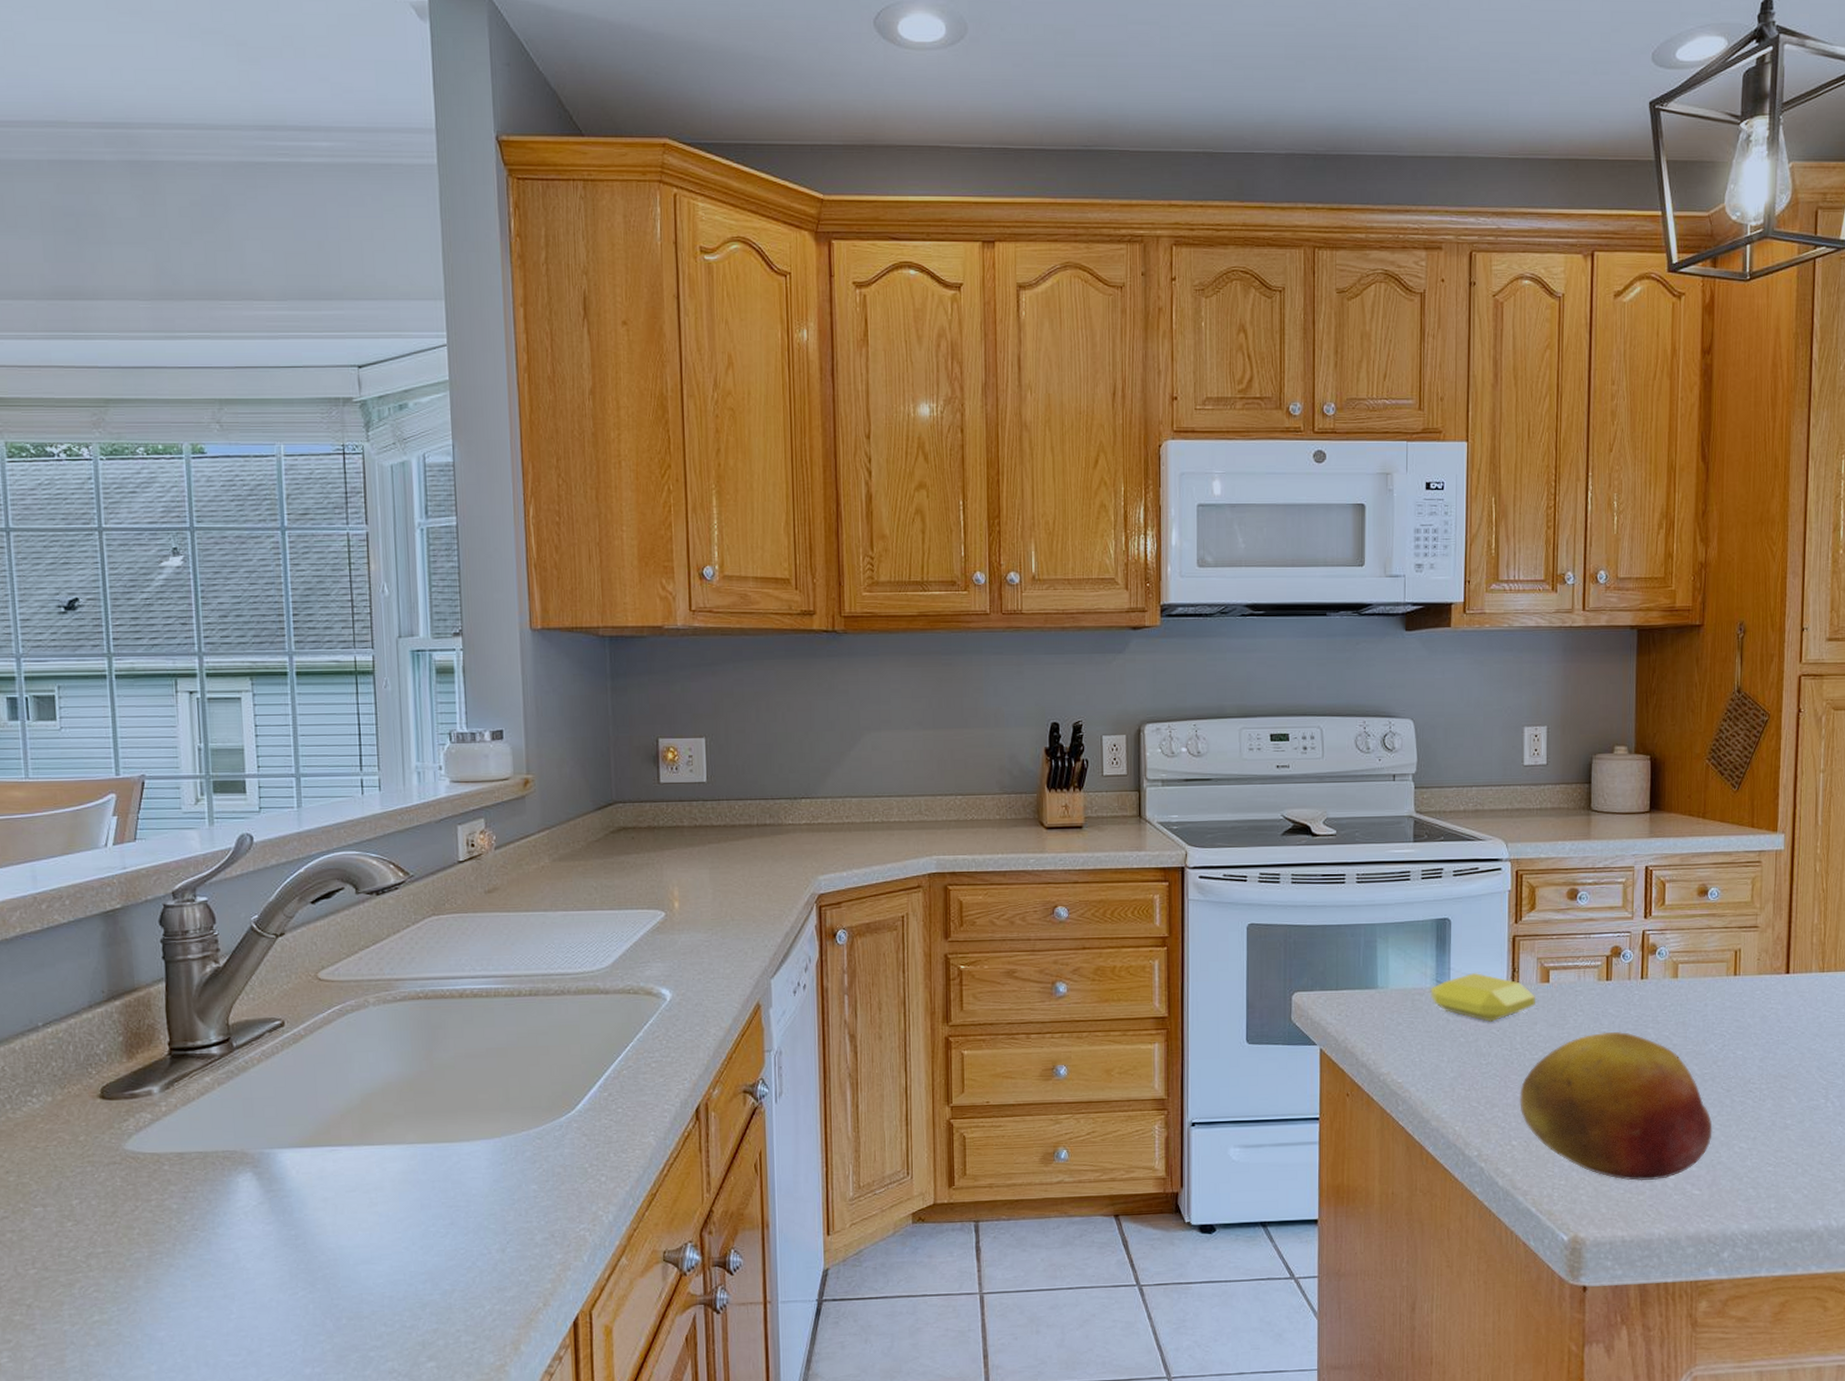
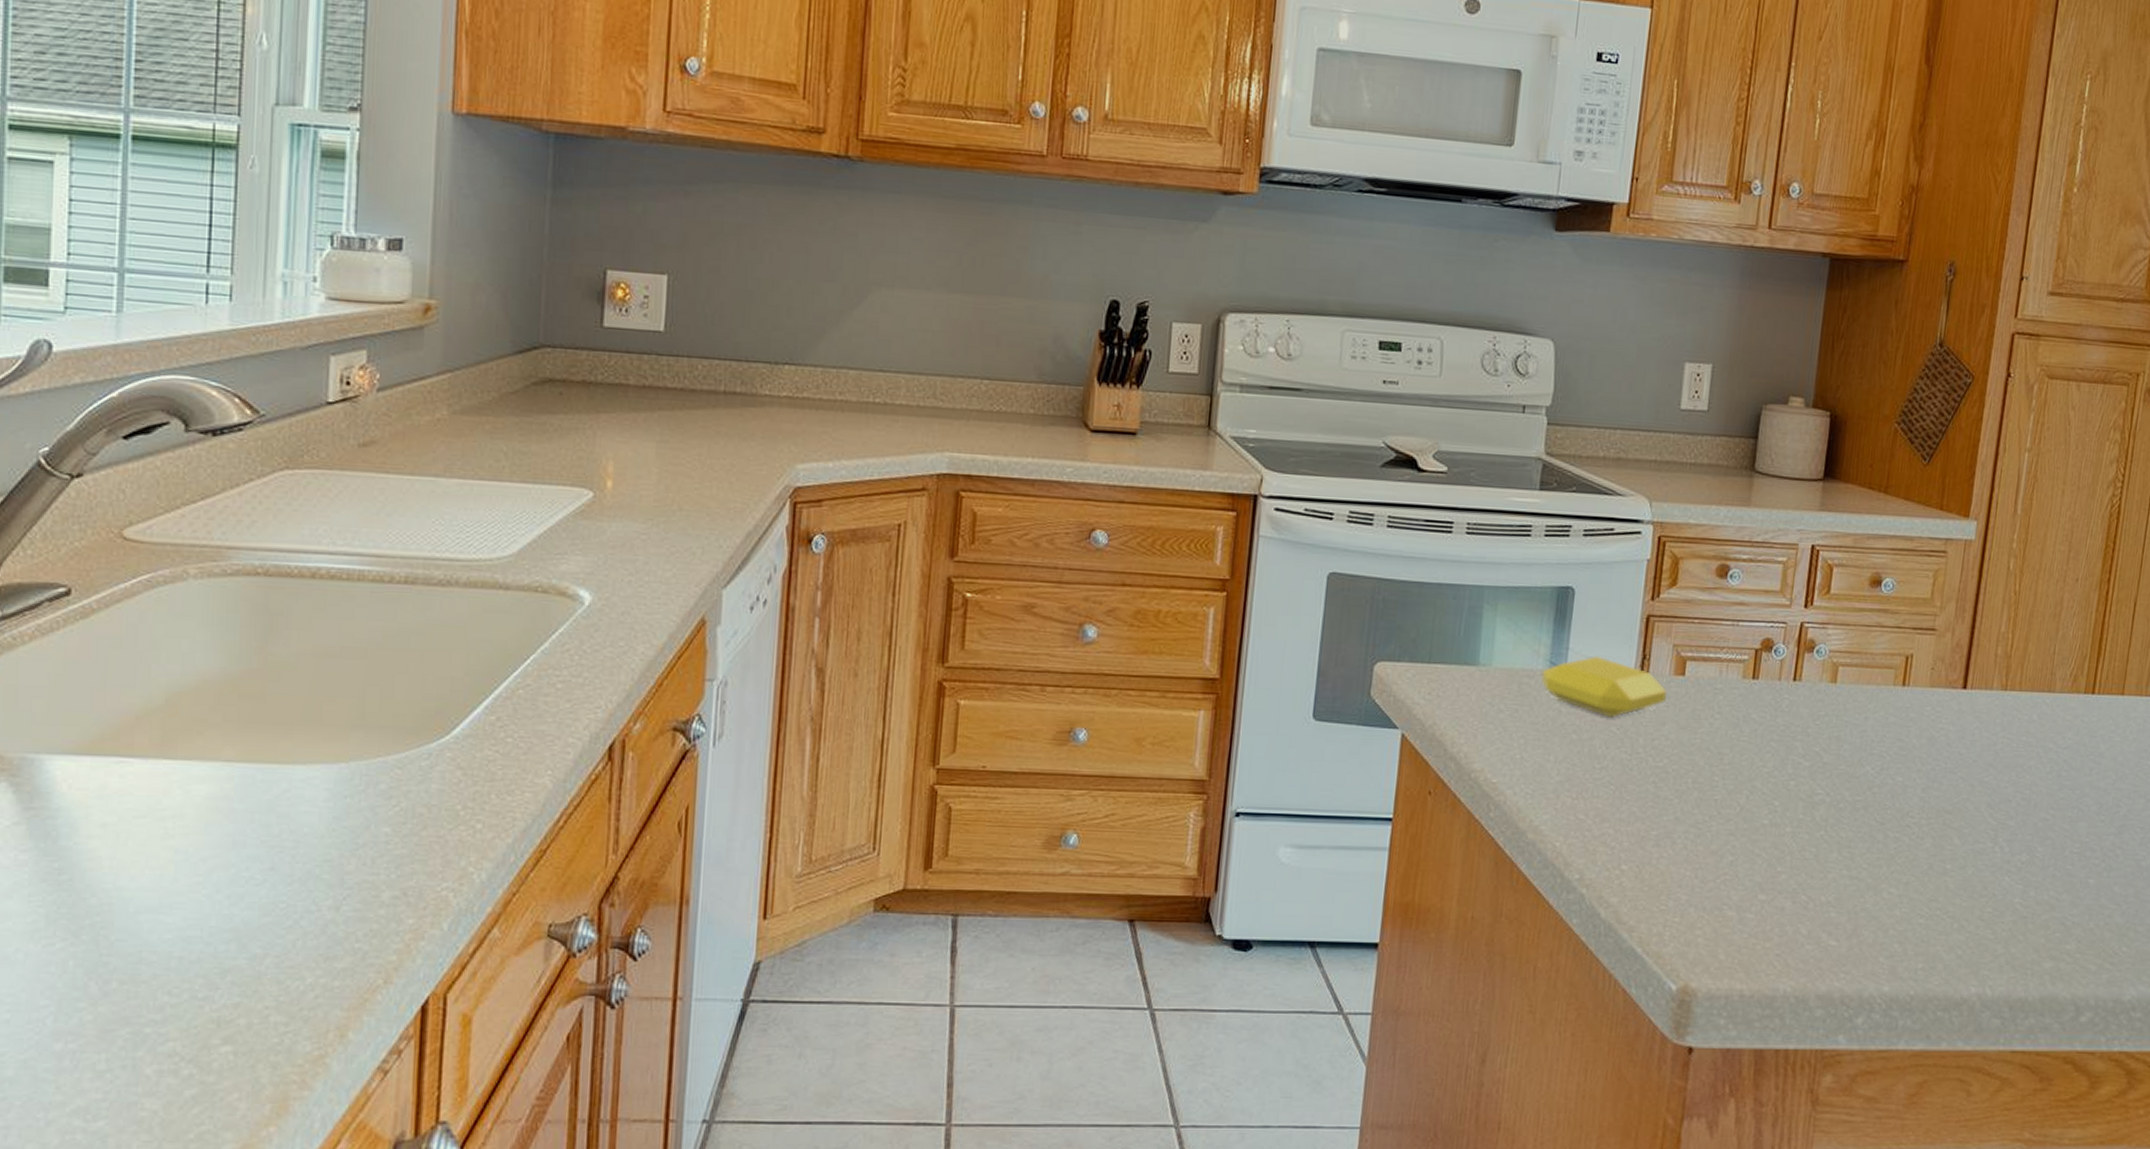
fruit: present [1520,1031,1713,1181] -> none [1635,741,1860,925]

